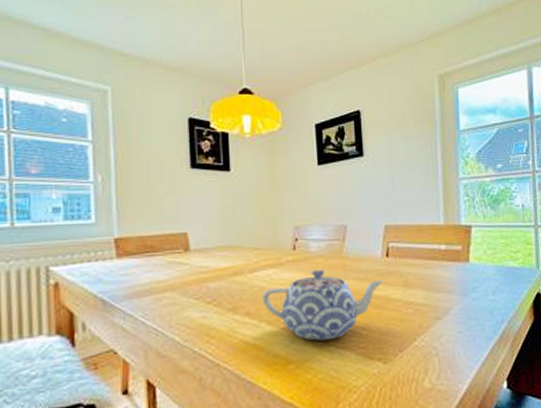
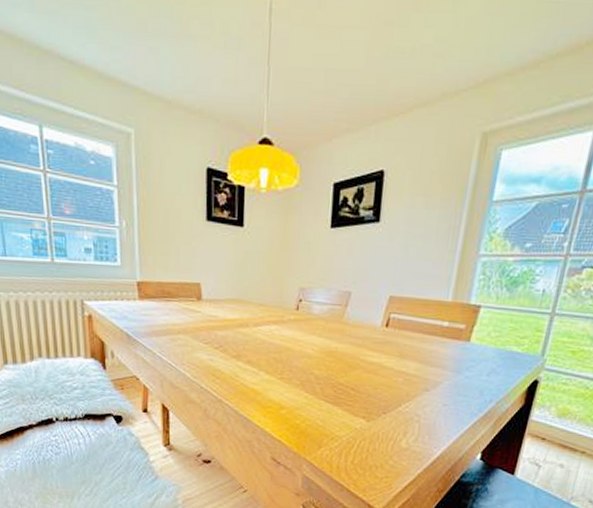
teapot: present [262,269,383,341] -> none [263,330,379,395]

